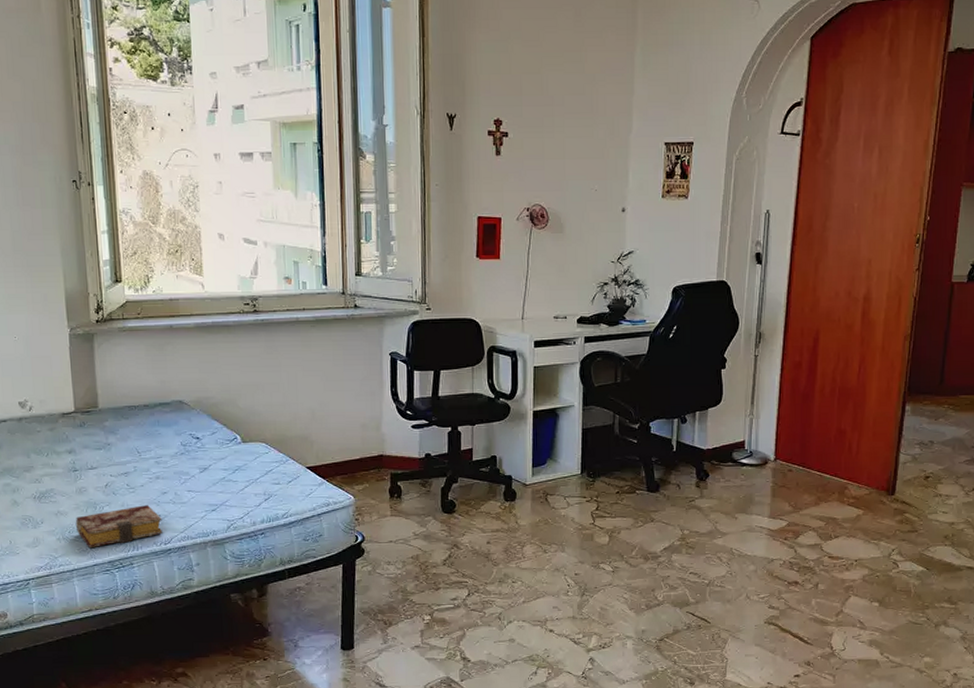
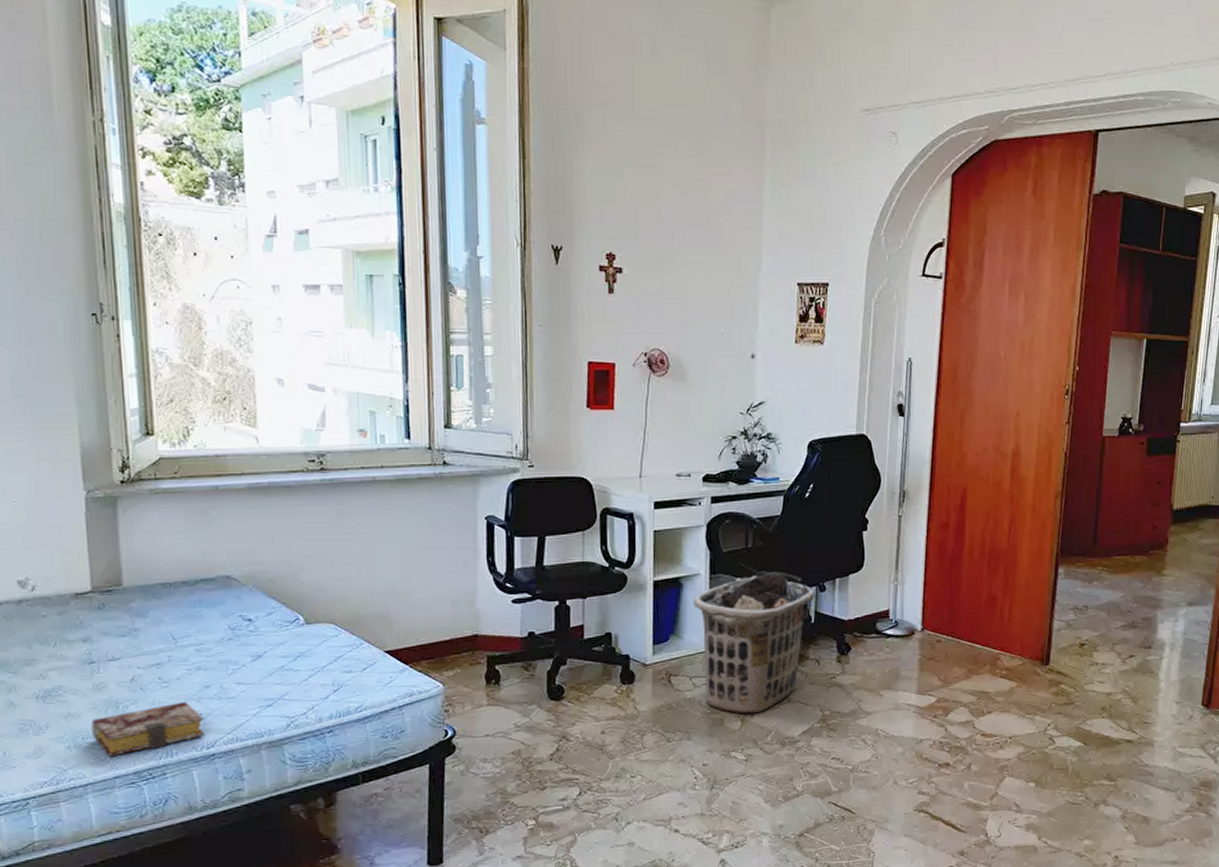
clothes hamper: none [568,404,678,531] -> present [694,571,816,714]

